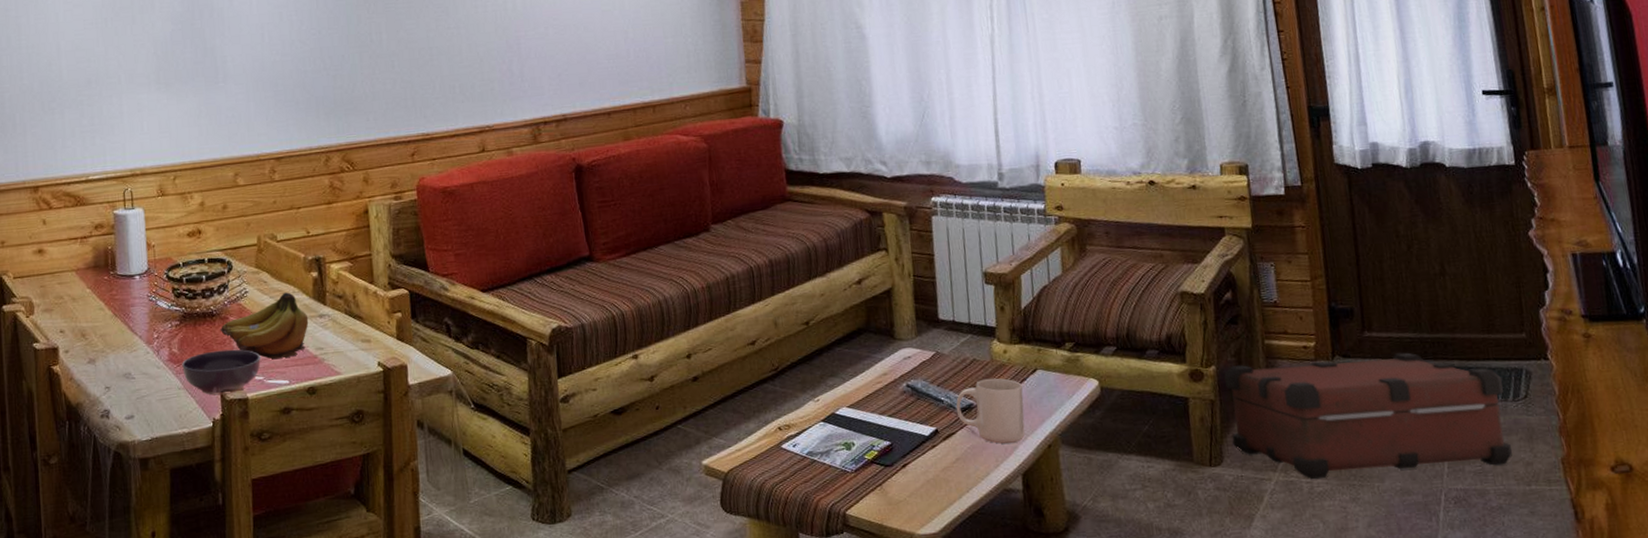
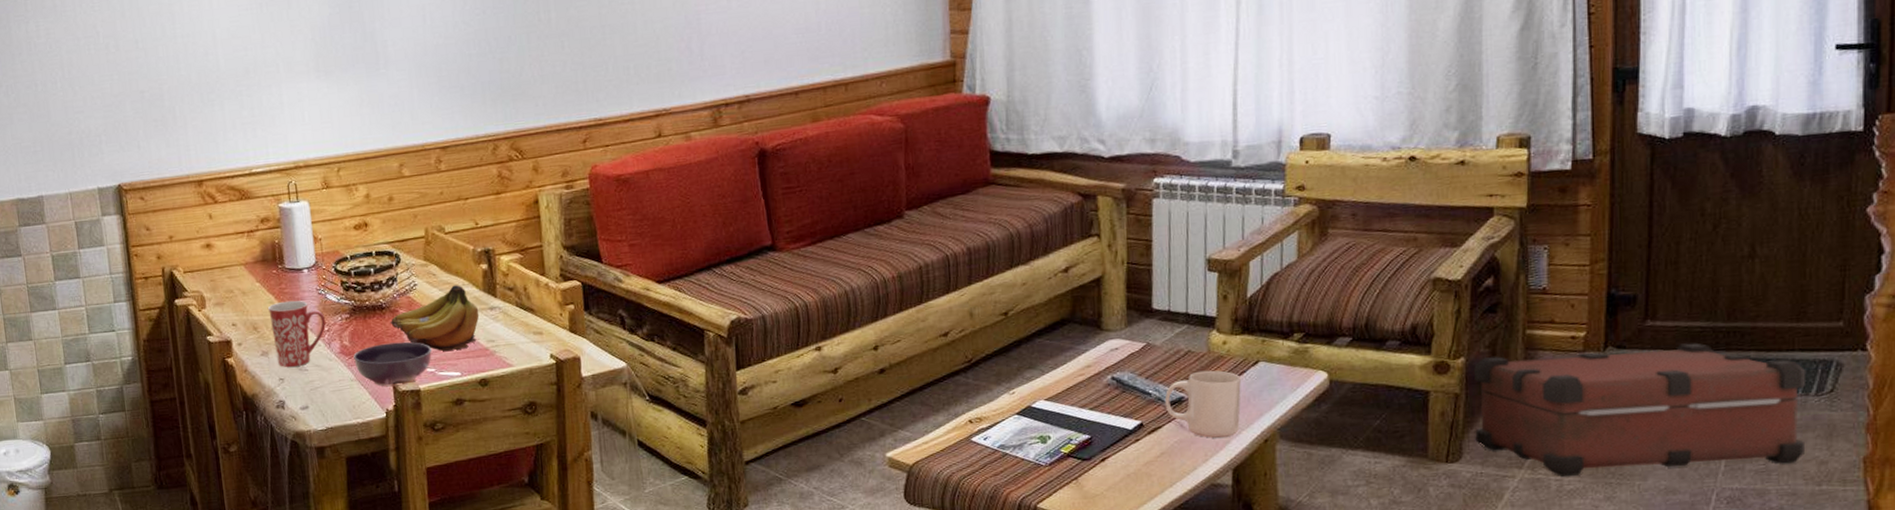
mug: none [97,307,155,375] -> present [267,300,326,367]

